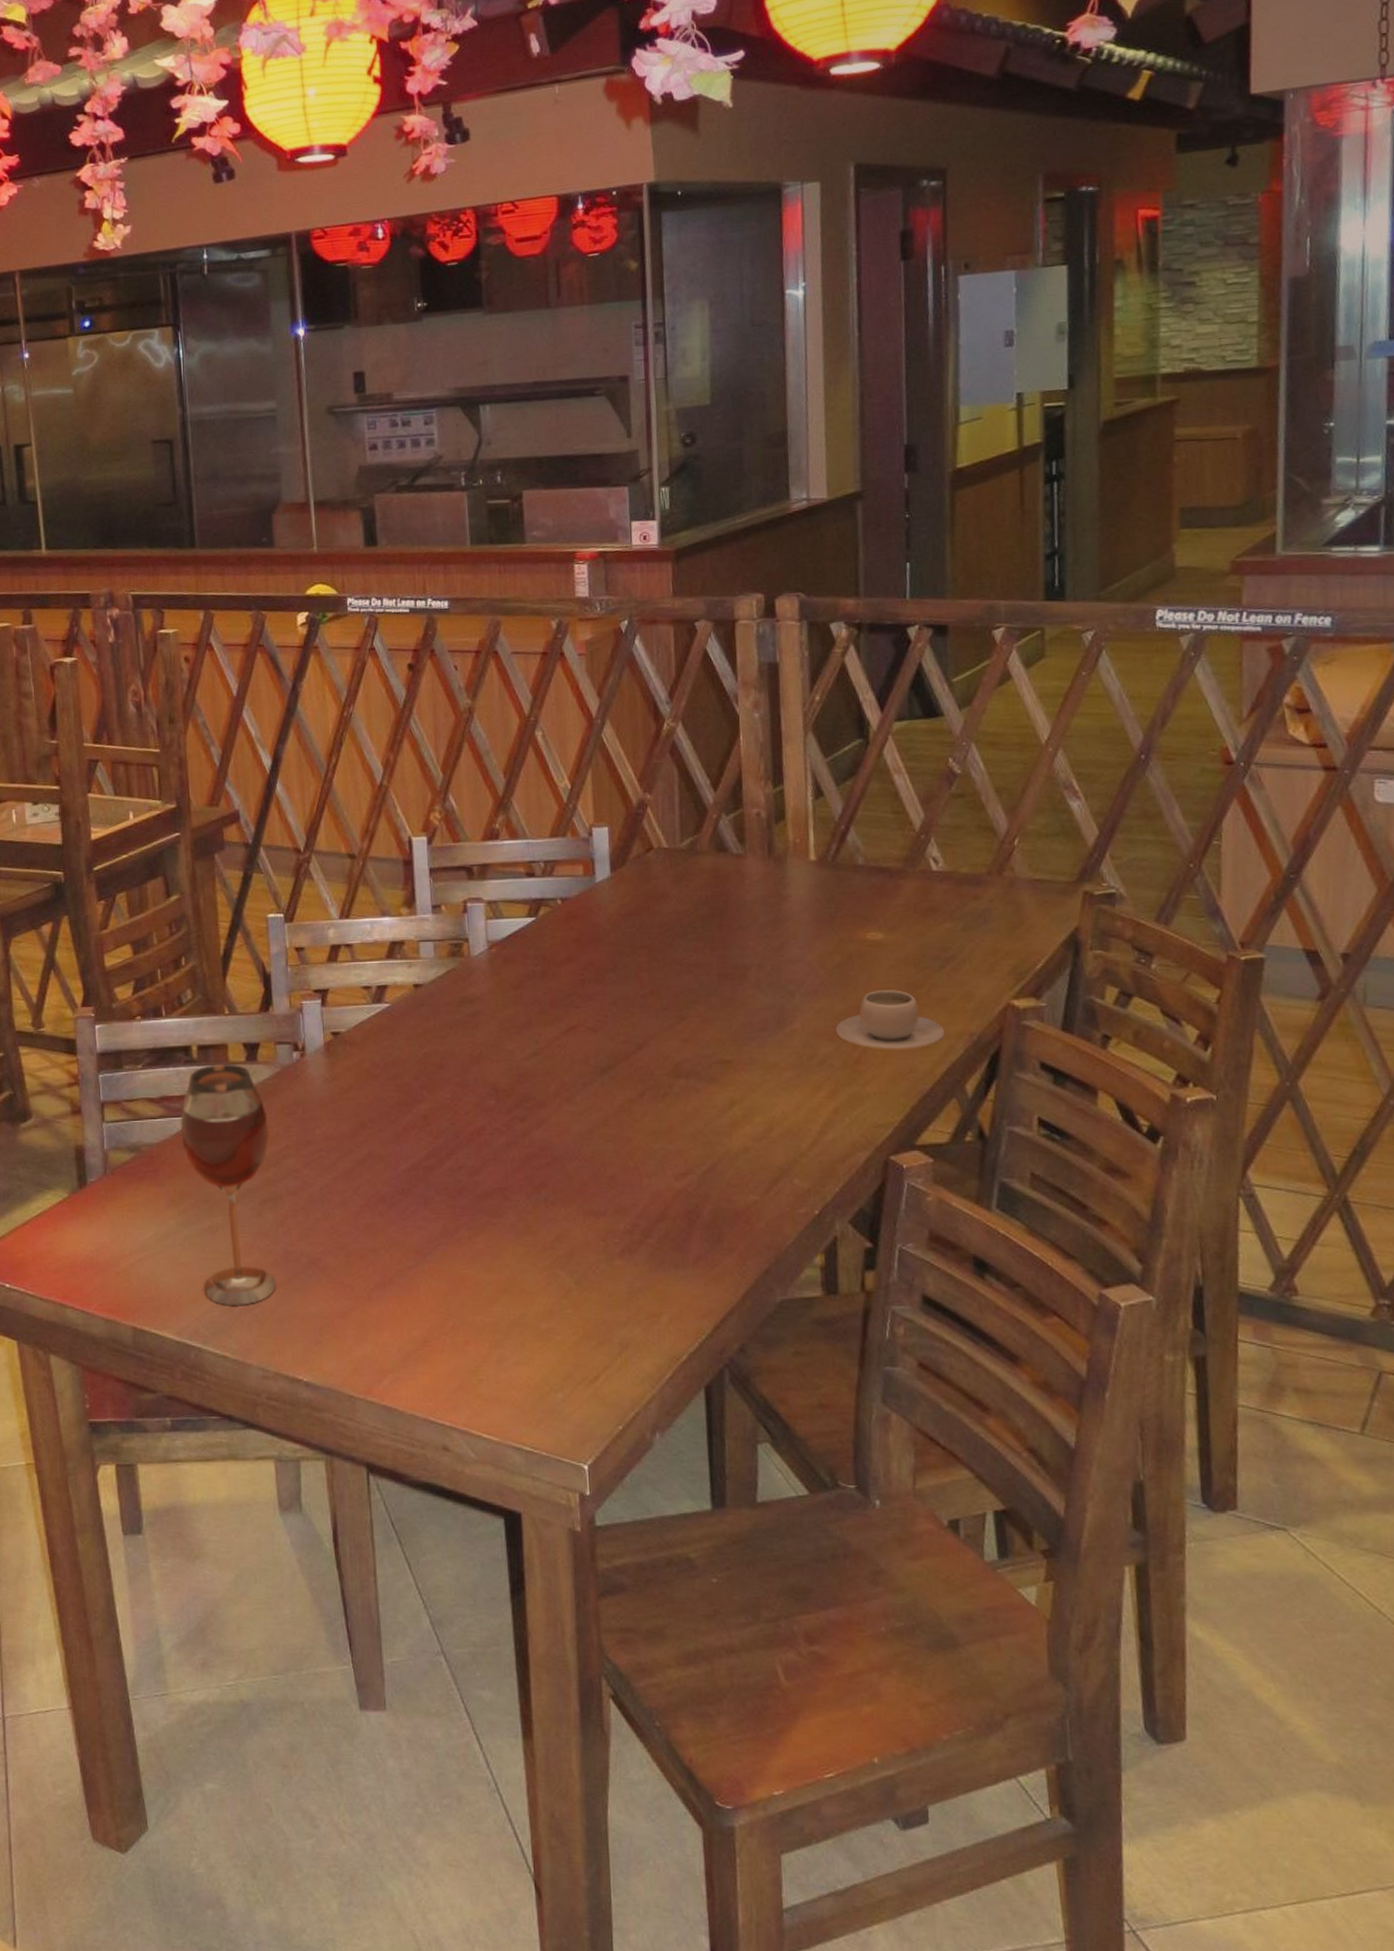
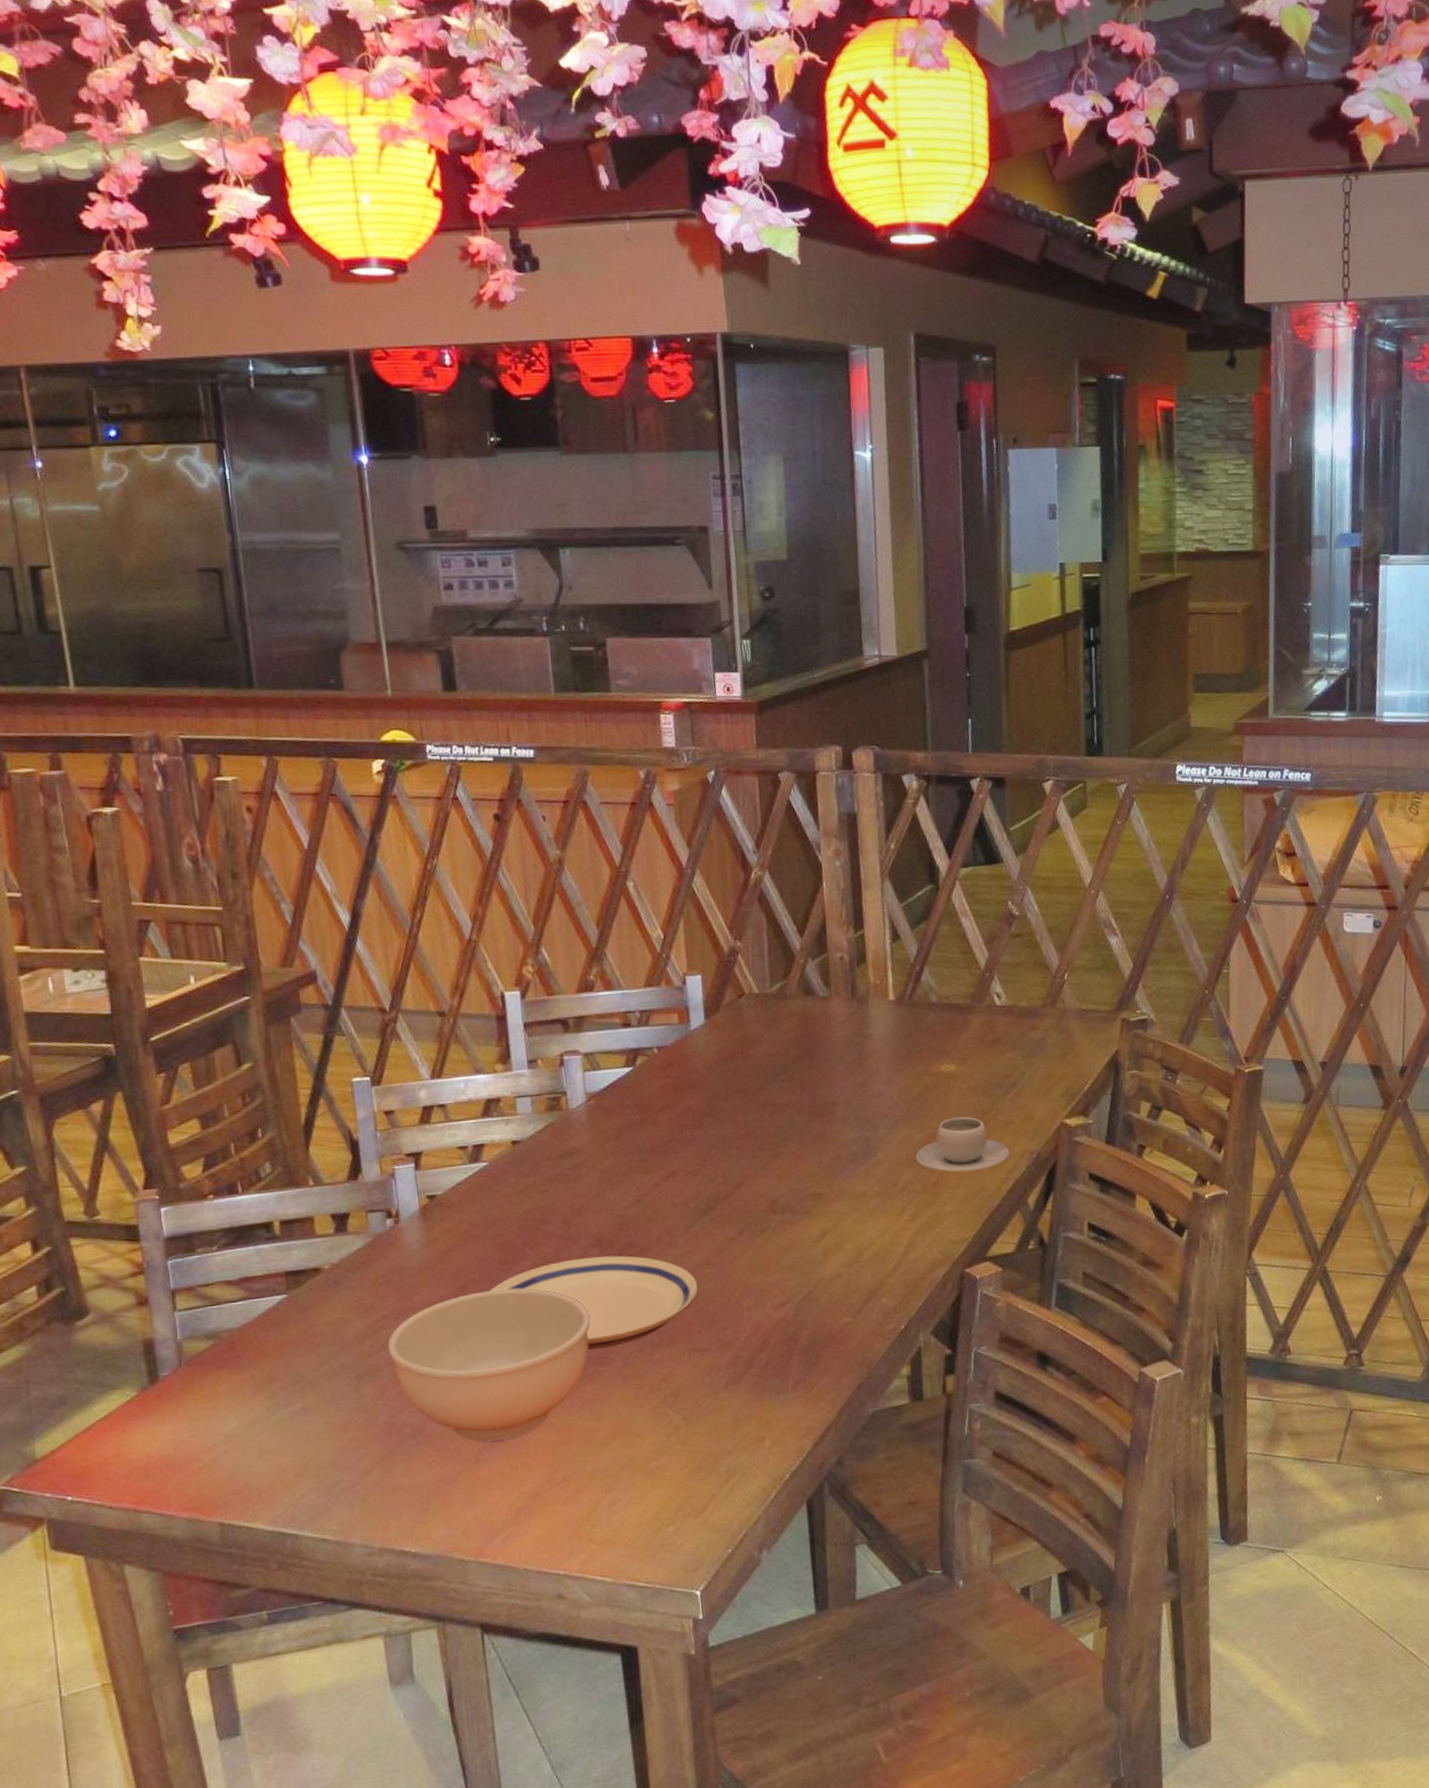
wineglass: present [180,1064,275,1306] -> none [263,1237,377,1487]
soup bowl: none [289,1130,485,1281] -> present [387,1288,591,1442]
plate: none [387,1106,596,1201] -> present [489,1255,698,1351]

